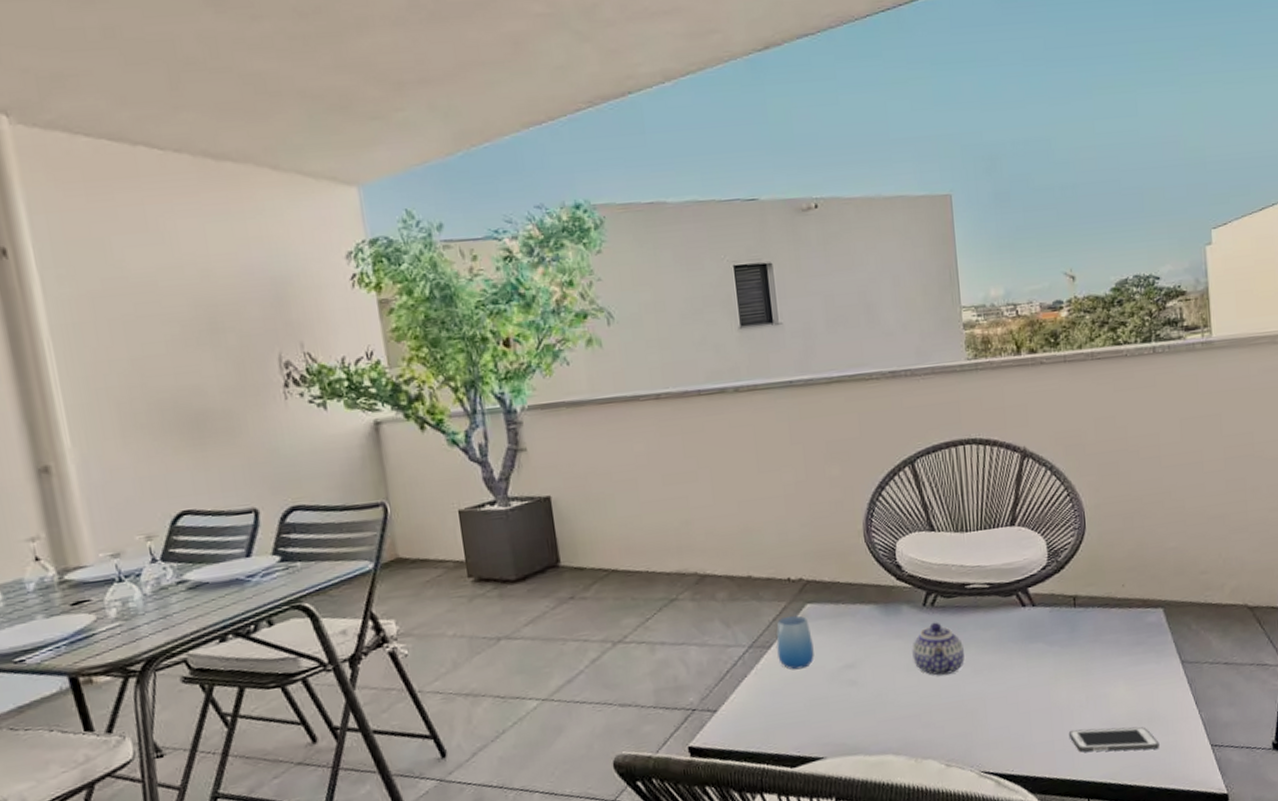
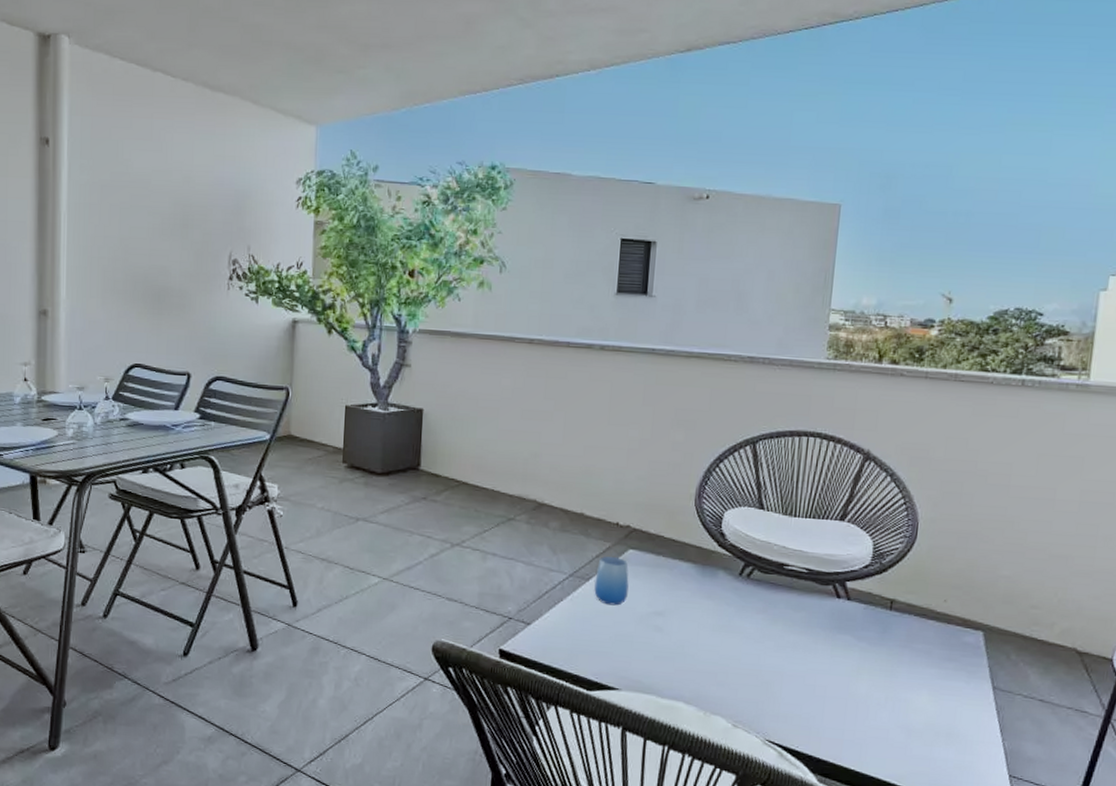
teapot: present [912,622,965,676] -> none [720,592,772,643]
cell phone: present [1068,726,1160,752] -> none [860,724,954,764]

